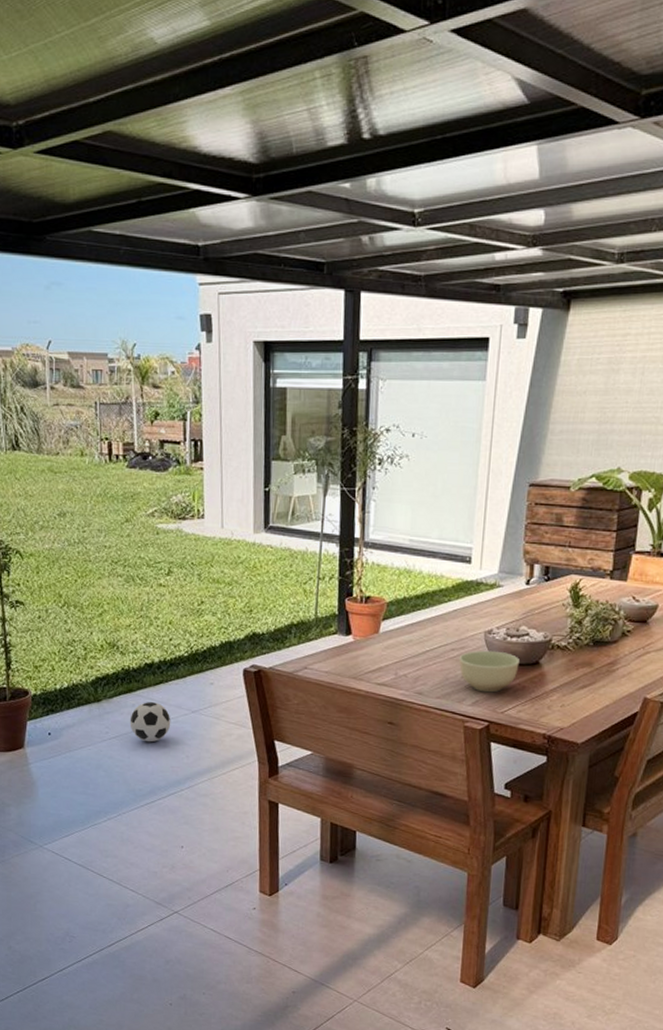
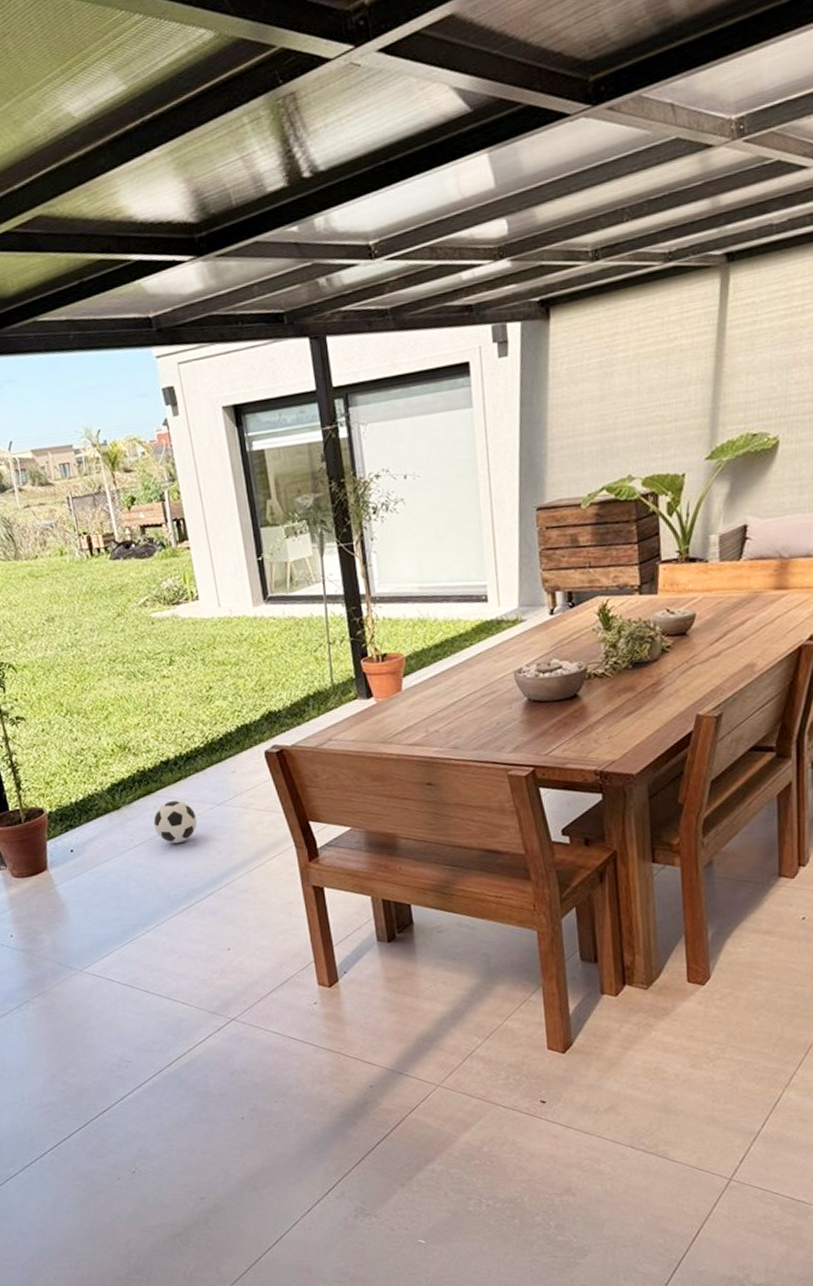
bowl: present [458,650,519,693] -> none [491,690,557,736]

